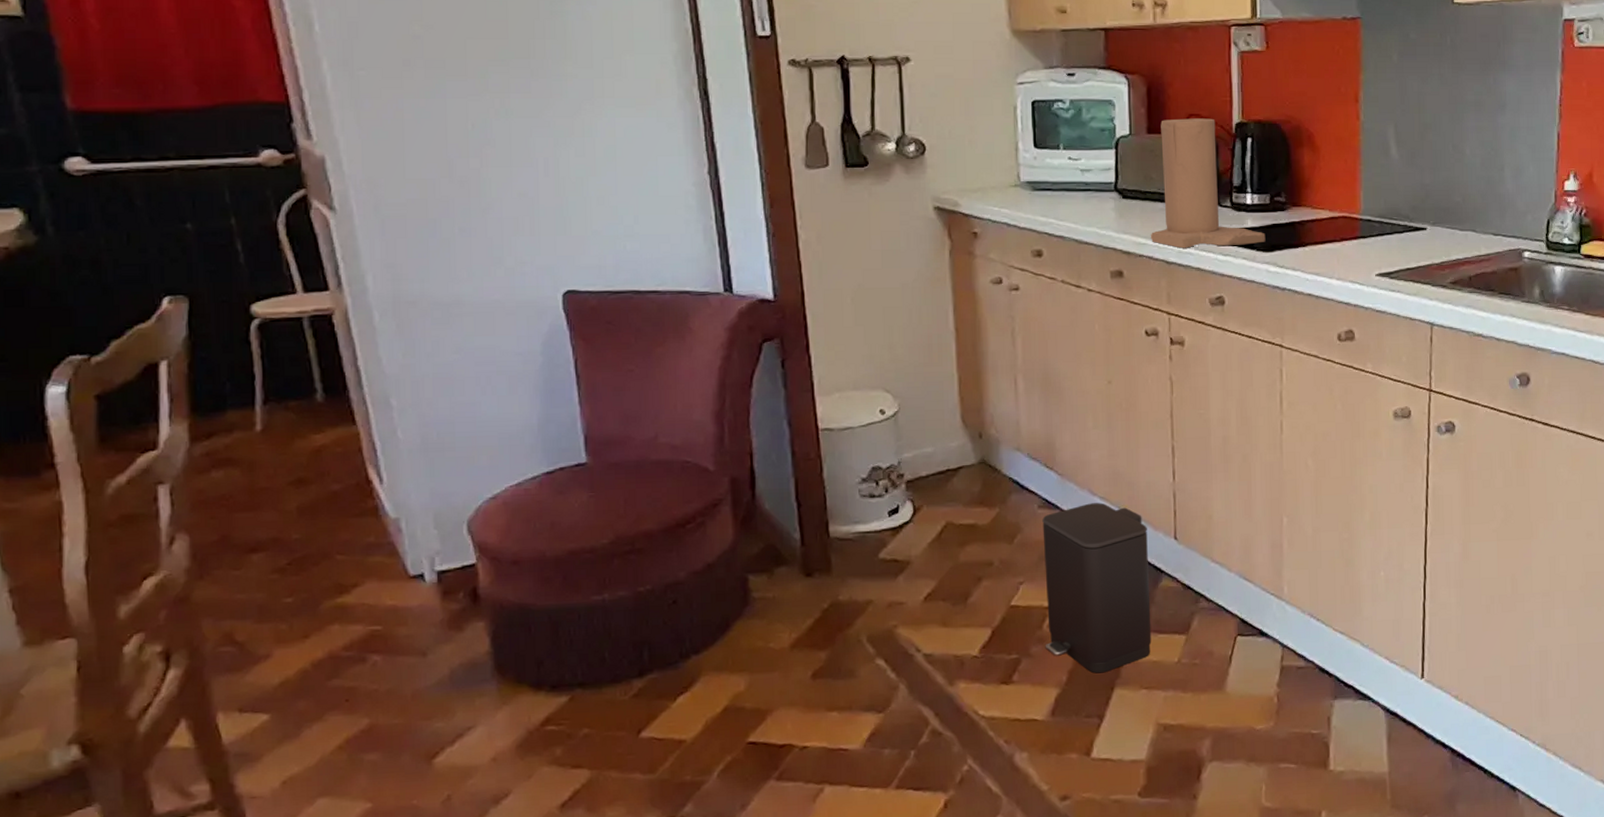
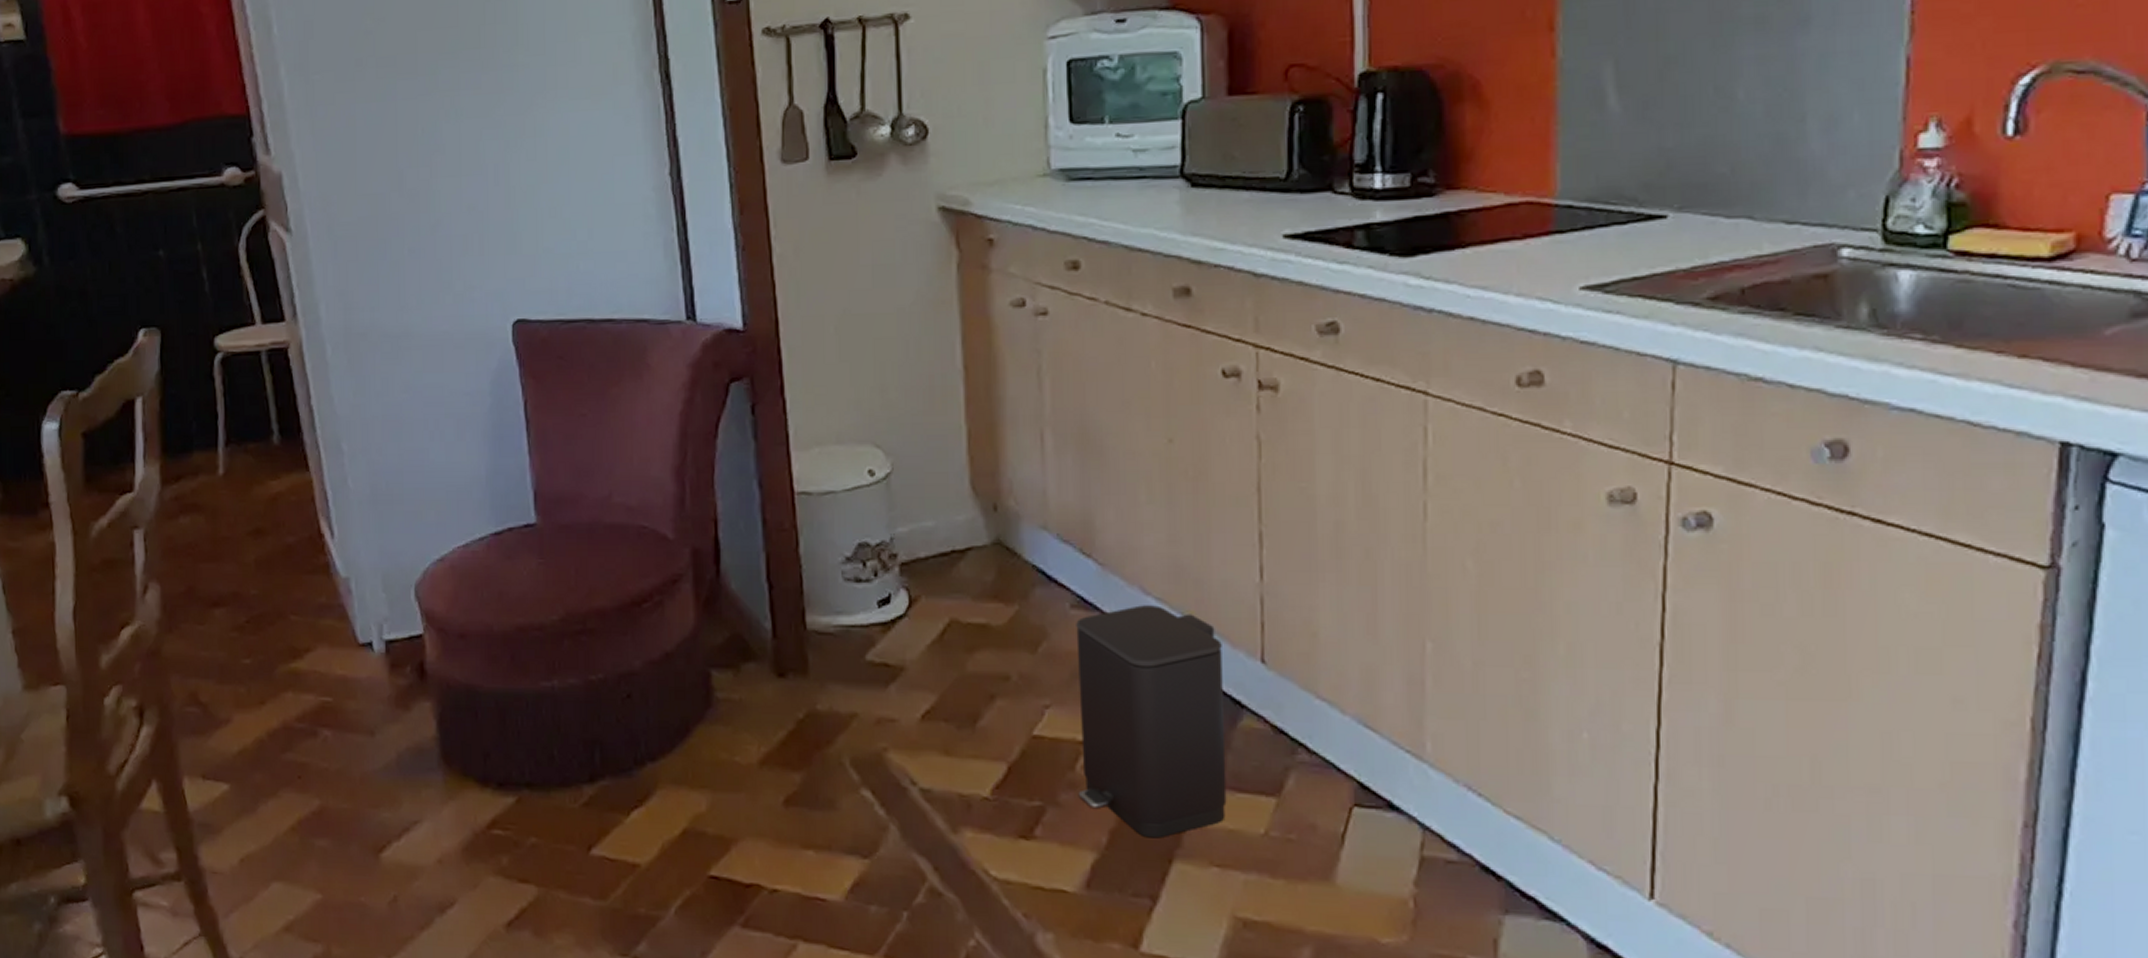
paper towel: present [1150,118,1266,248] -> none [1230,68,1403,255]

